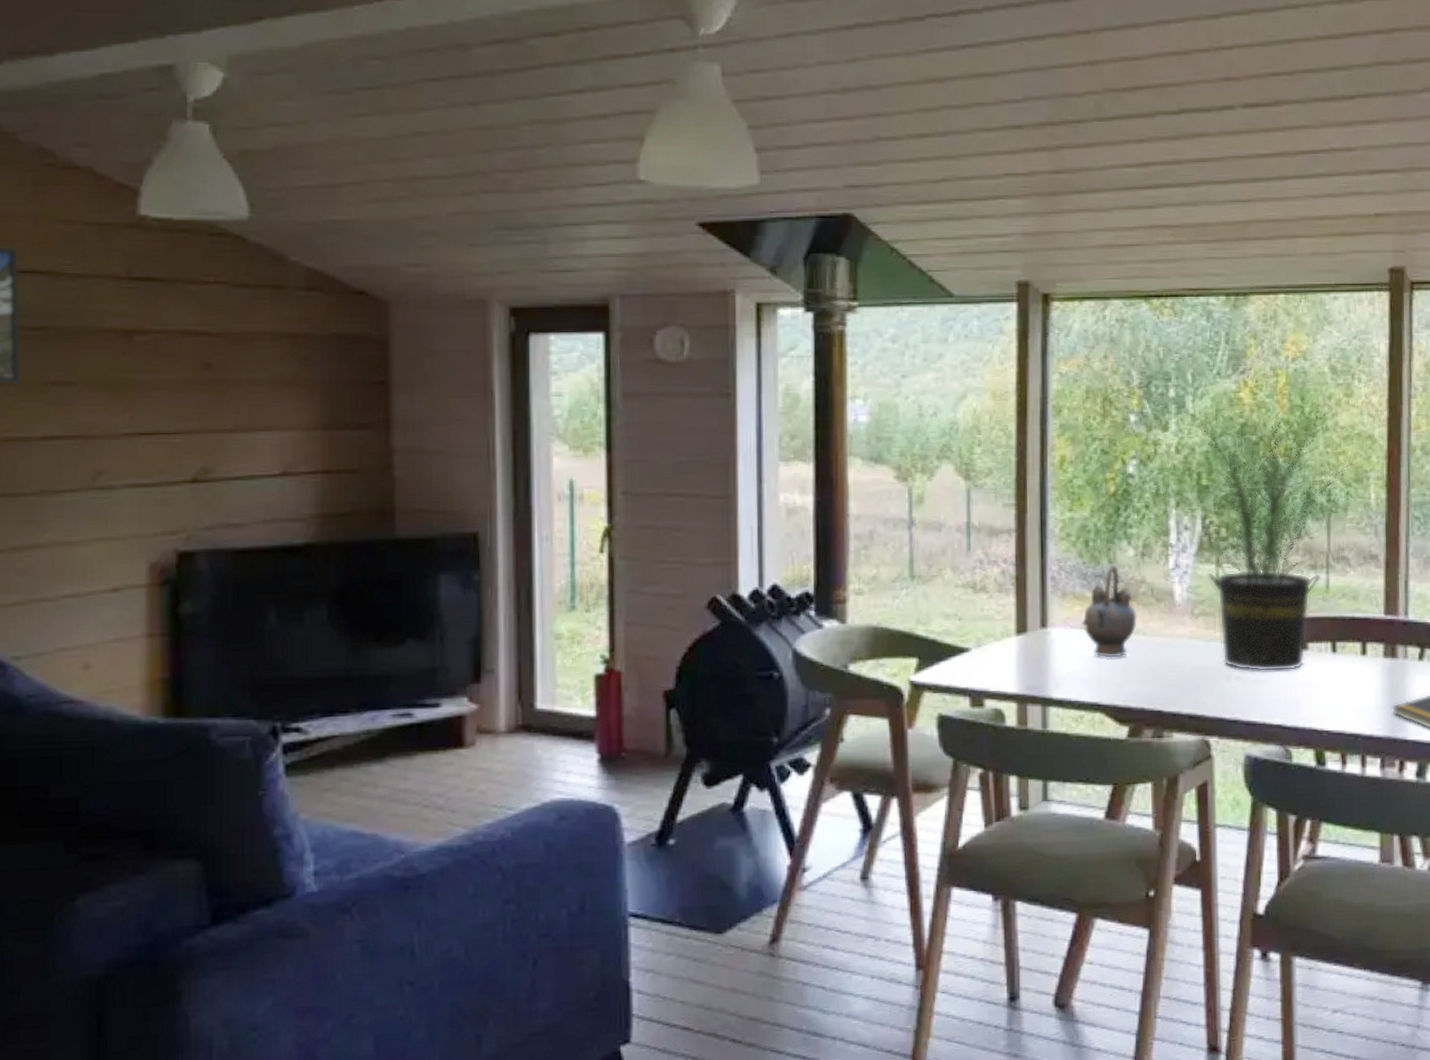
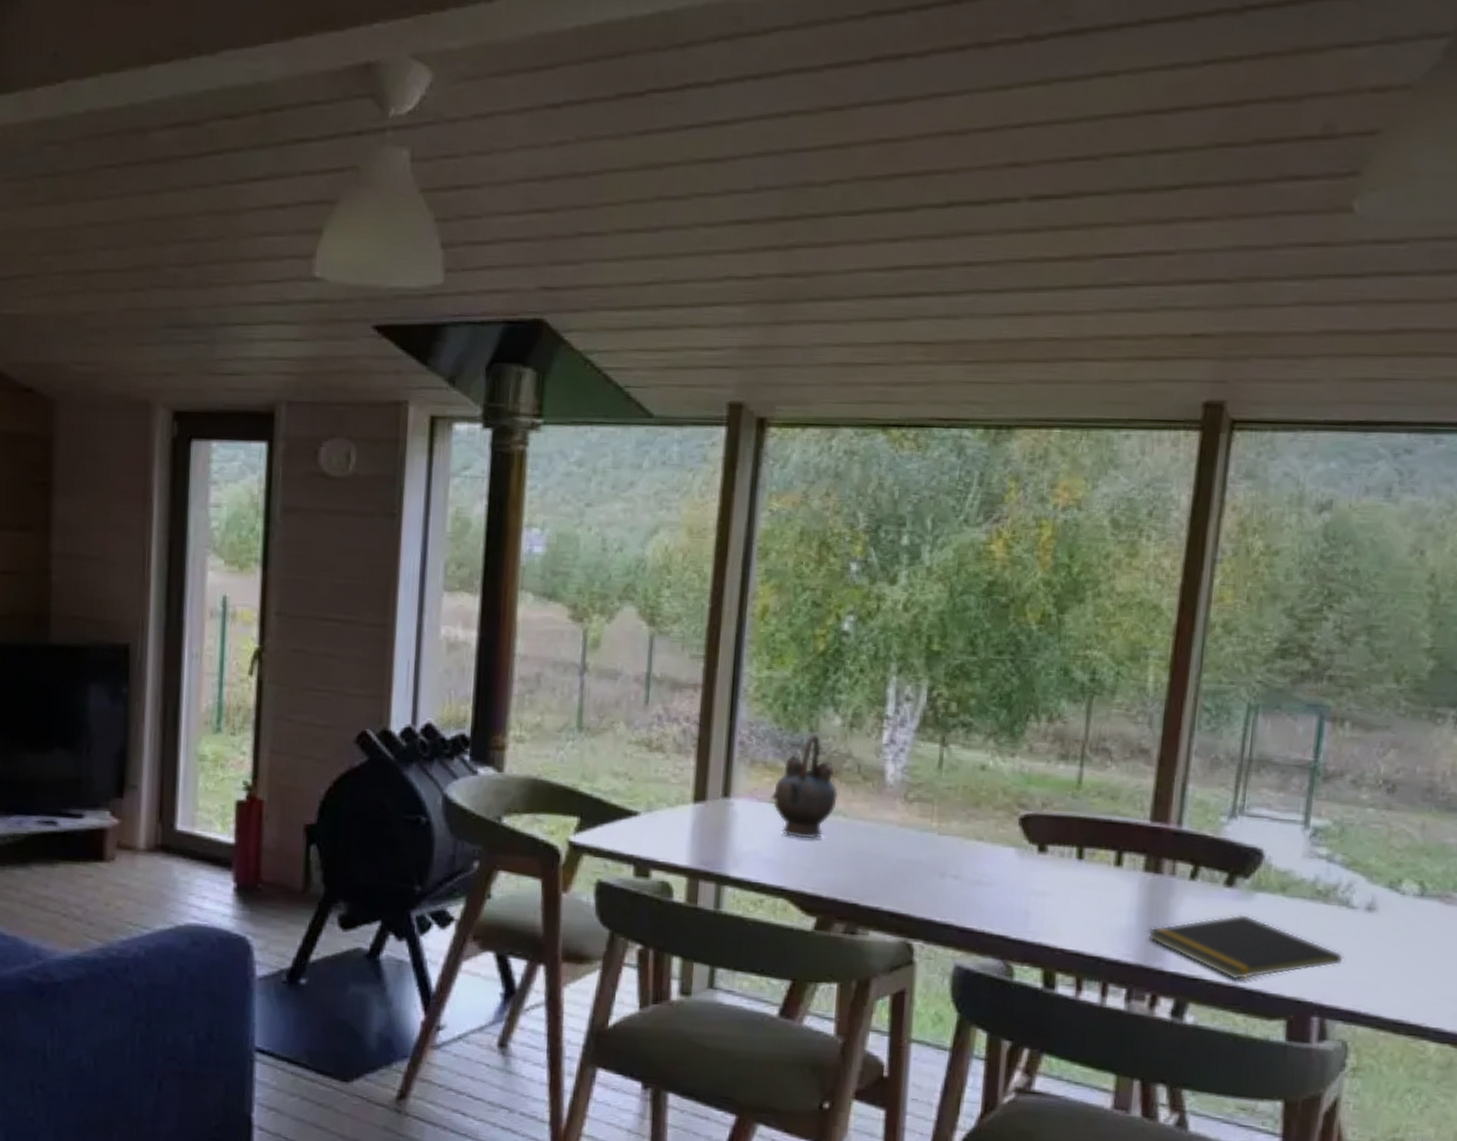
potted plant: present [1185,410,1358,672] -> none [919,563,1135,876]

